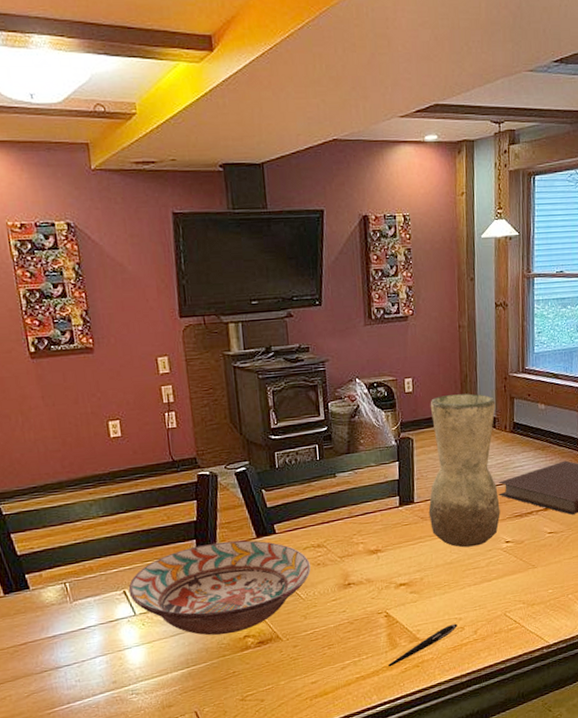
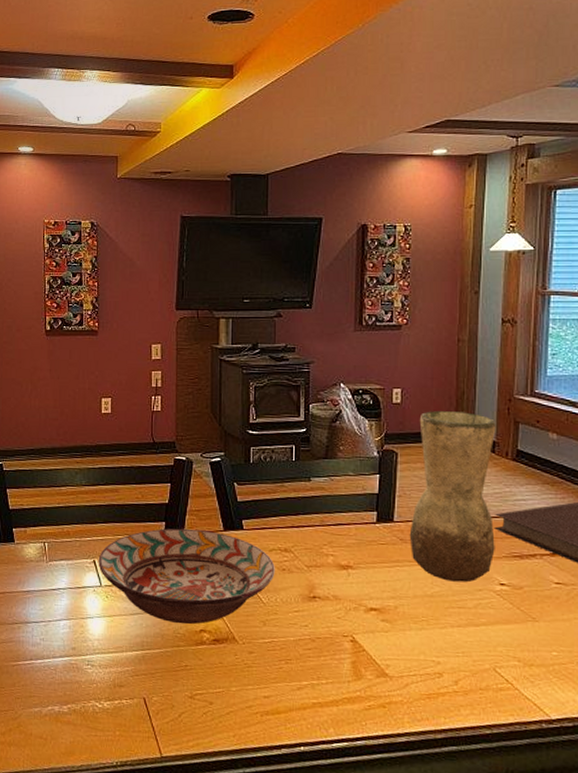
pen: present [388,623,457,667] -> none [350,666,435,700]

